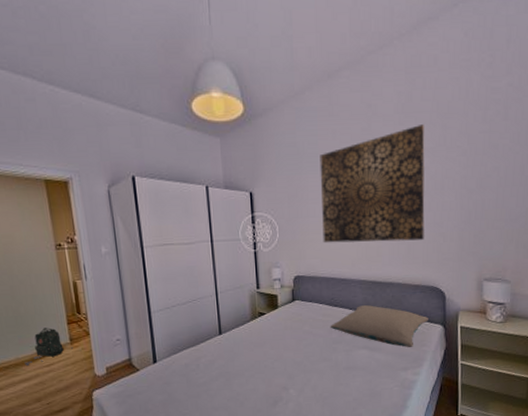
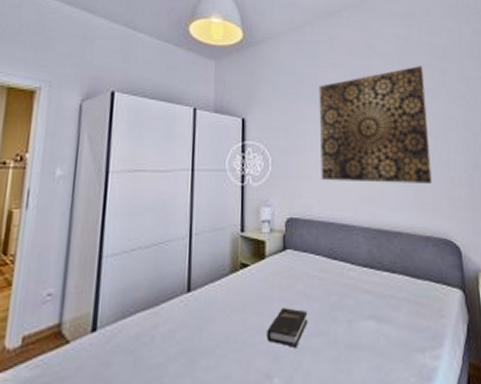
hardback book: none [282,343,314,370] -> present [267,308,308,347]
pillow: present [330,305,428,347] -> none [328,260,445,319]

